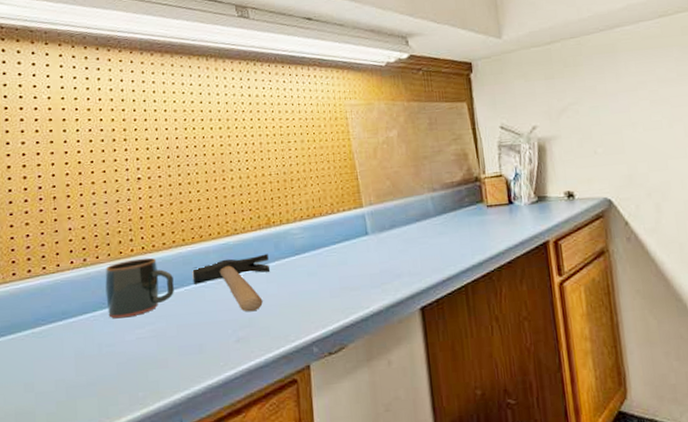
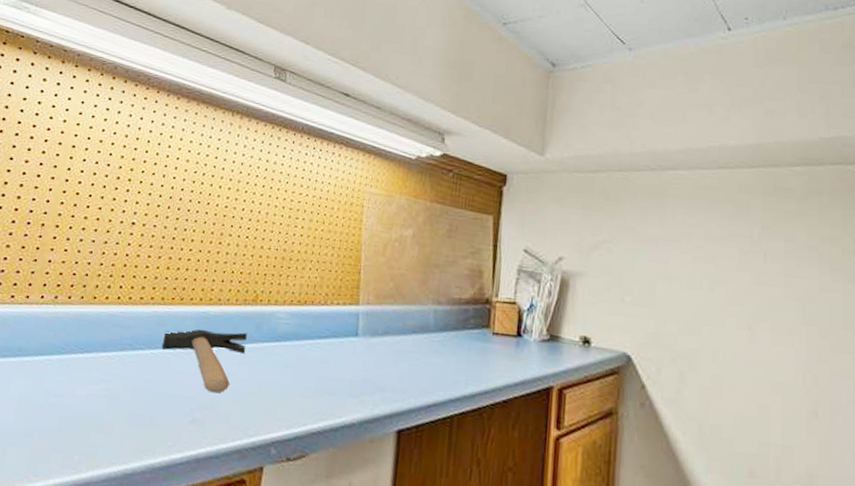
mug: present [105,257,174,319] -> none [65,307,143,369]

